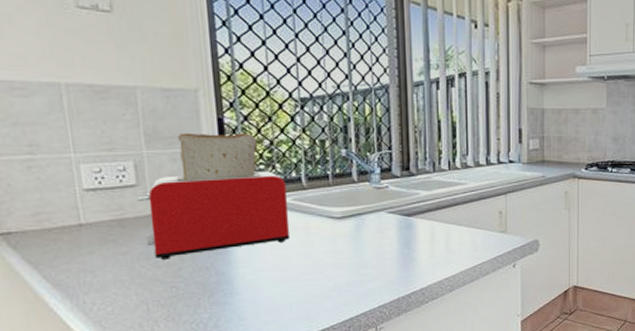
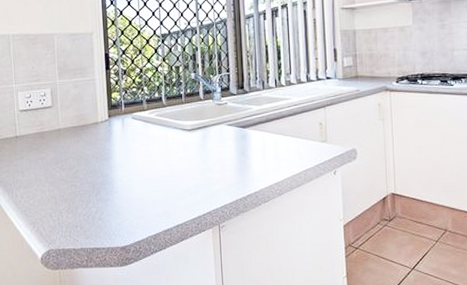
toaster: present [137,132,289,259] -> none [52,64,153,164]

